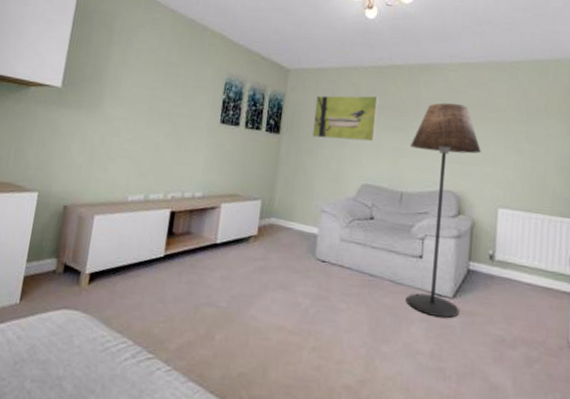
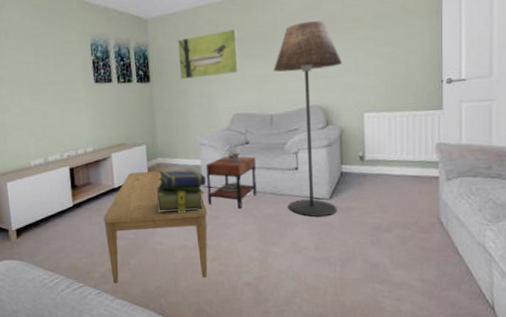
coffee table: none [189,228,316,372] -> present [103,168,208,283]
stack of books: none [261,232,321,287] -> present [156,169,207,213]
side table: none [318,219,378,293] -> present [205,145,257,209]

